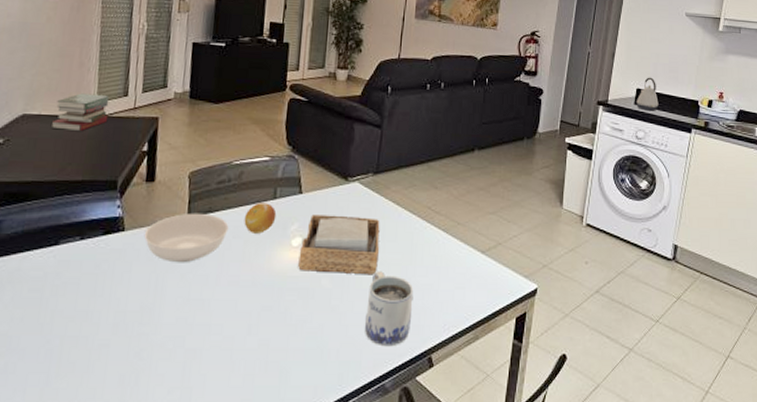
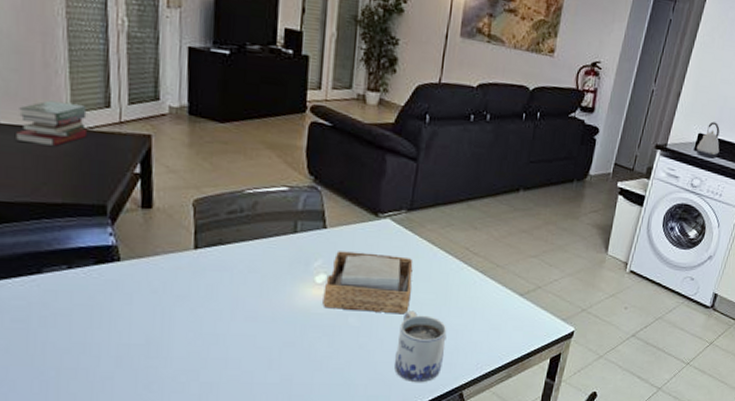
bowl: present [144,213,229,263] -> none [144,244,243,297]
fruit: present [244,203,277,234] -> none [260,236,298,269]

